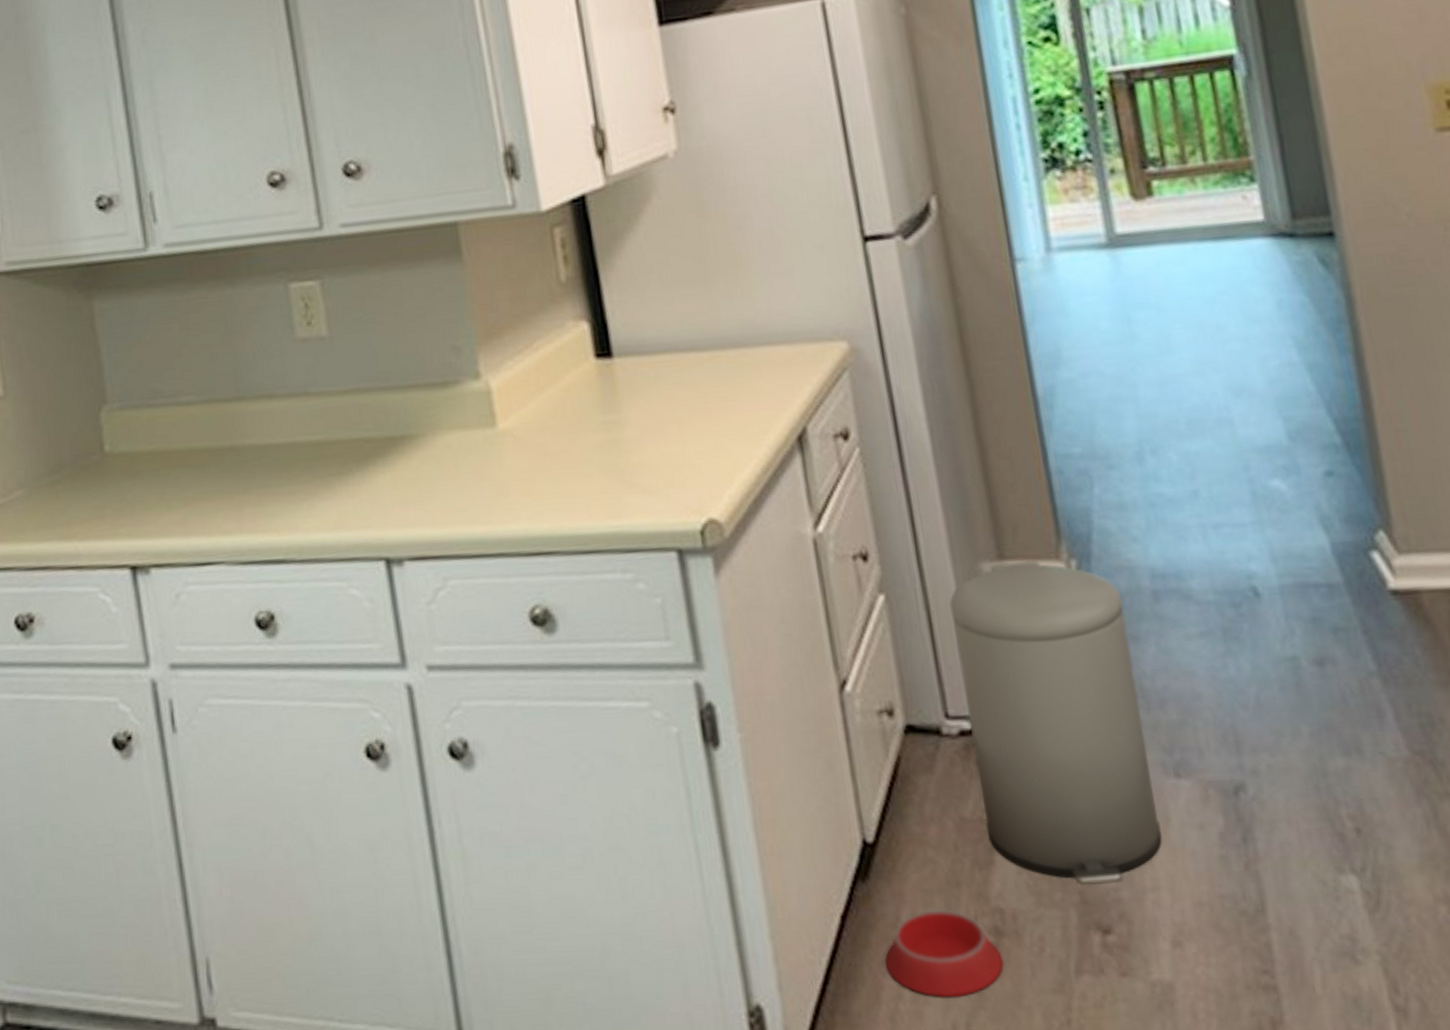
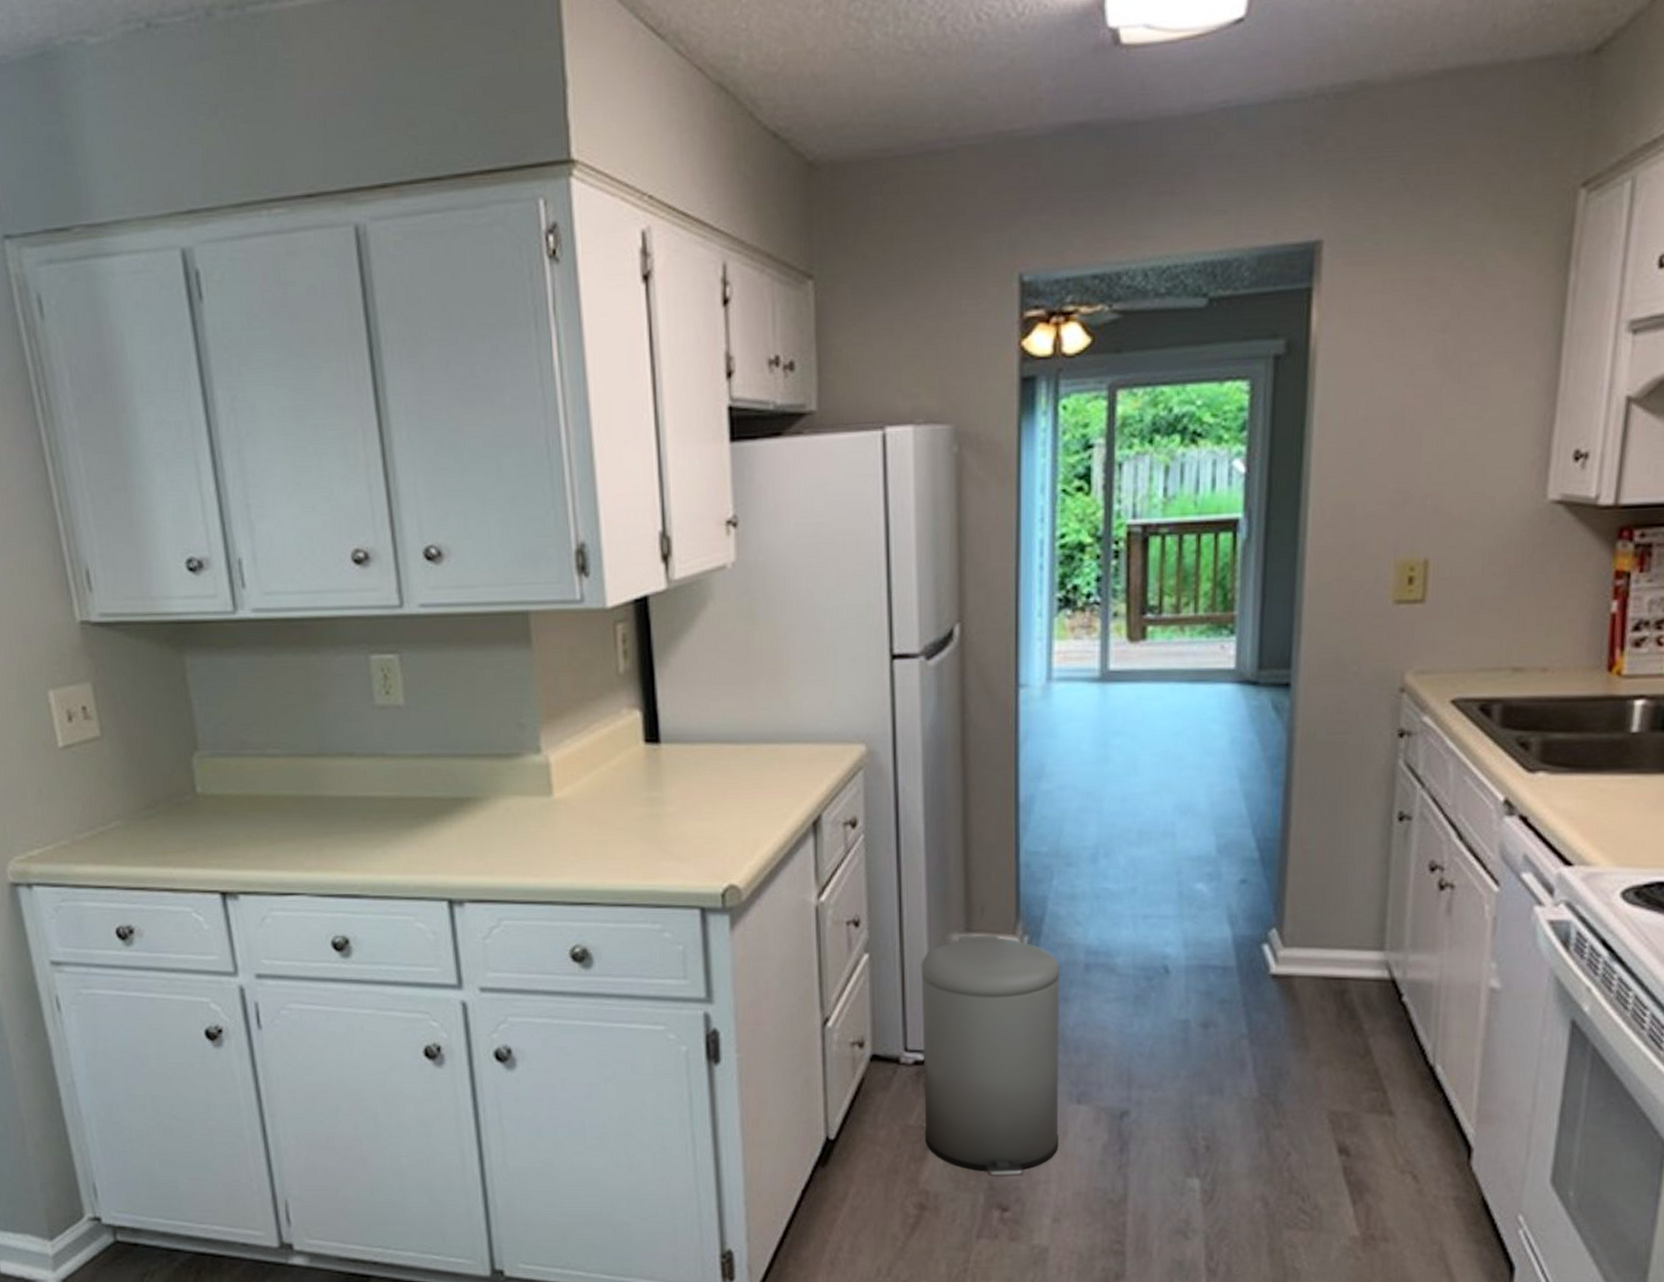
pet bowl: present [885,909,1005,998] -> none [831,1189,924,1251]

